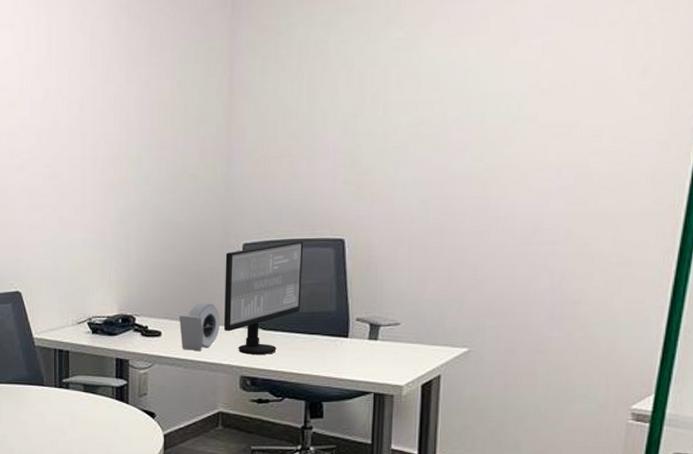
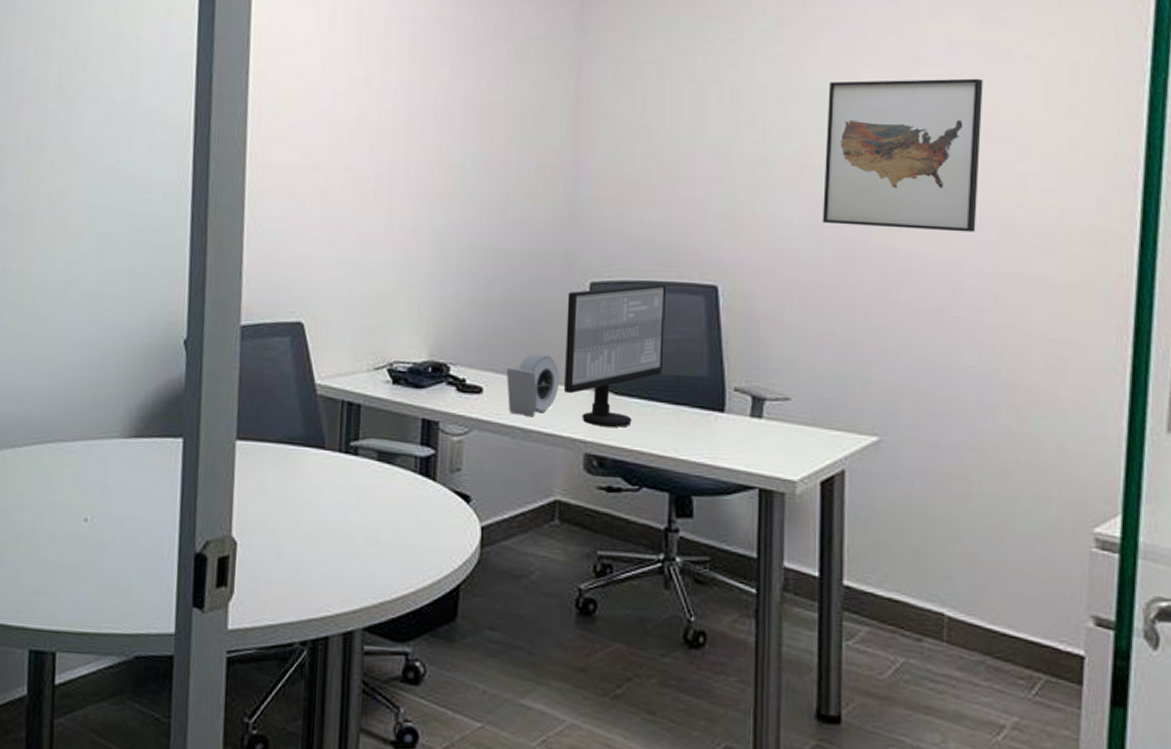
wall art: none [430,46,571,182] -> present [822,78,983,232]

